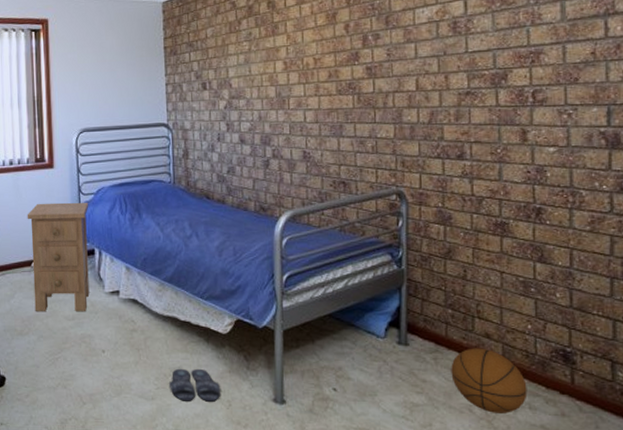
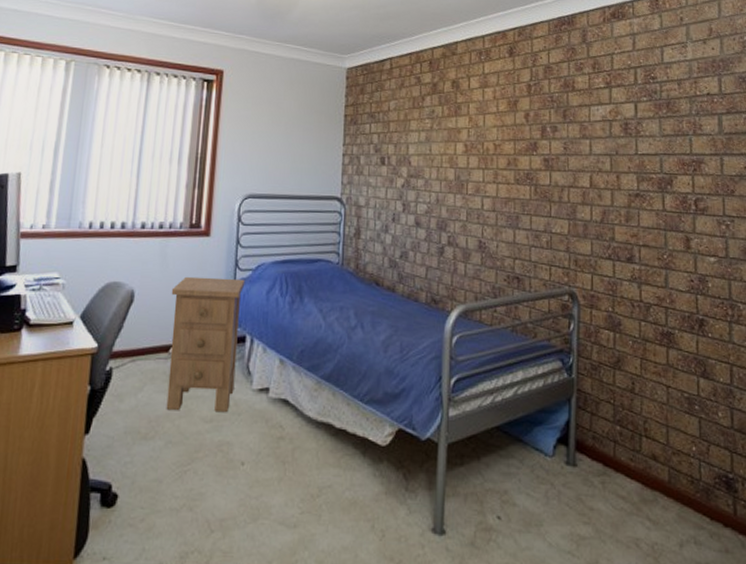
slippers: present [168,368,220,402] -> none [315,487,374,531]
basketball: present [451,348,528,413] -> none [618,471,693,549]

